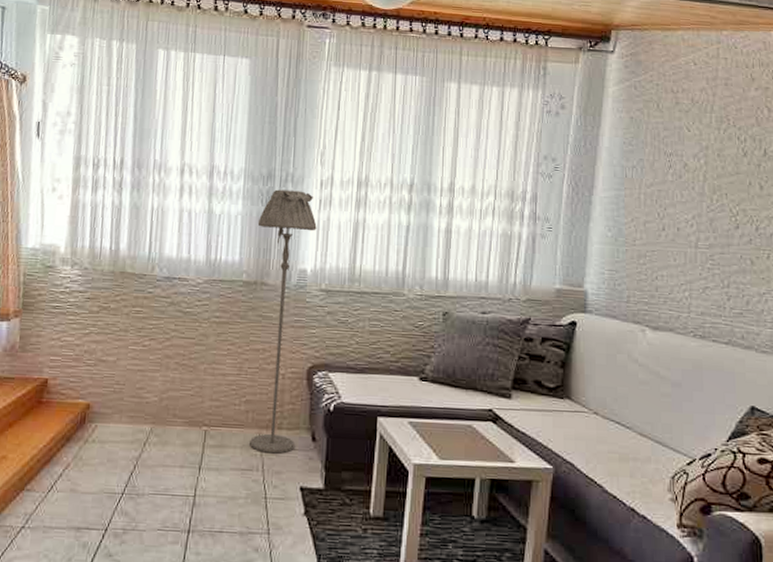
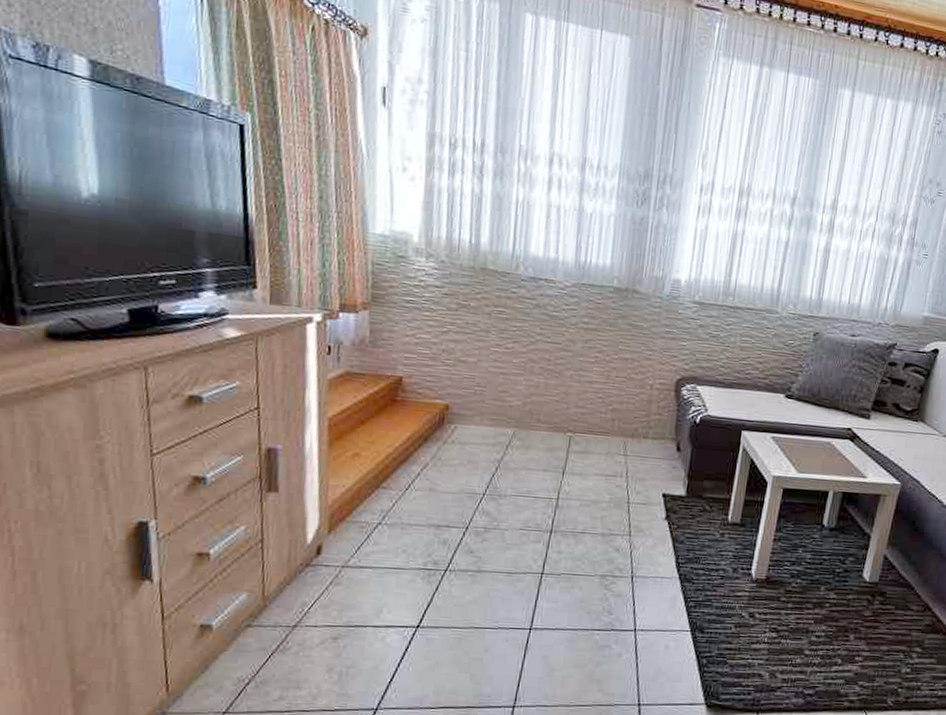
floor lamp: present [250,189,317,454] -> none [615,191,694,462]

